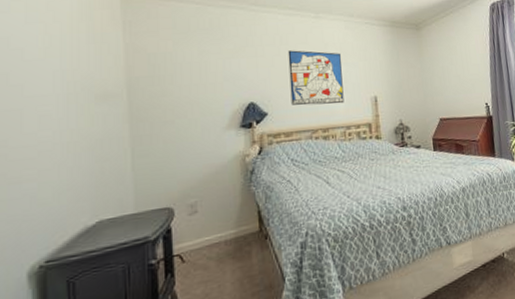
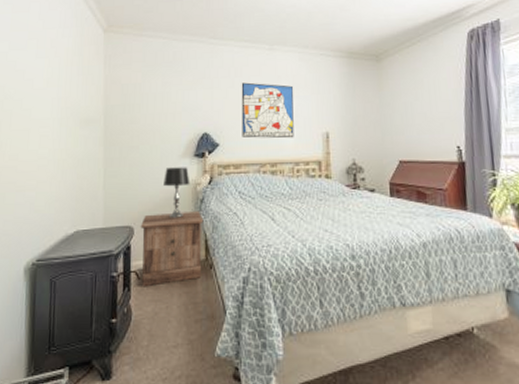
nightstand: none [181,182,256,270] -> present [140,210,204,287]
table lamp: none [206,139,238,195] -> present [163,167,190,219]

